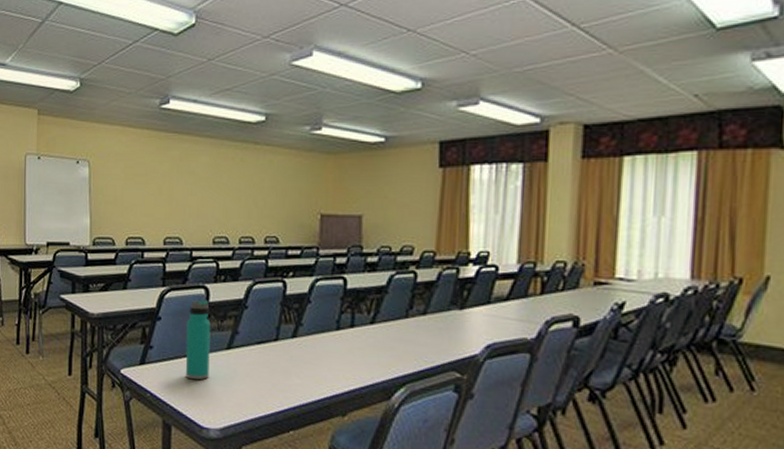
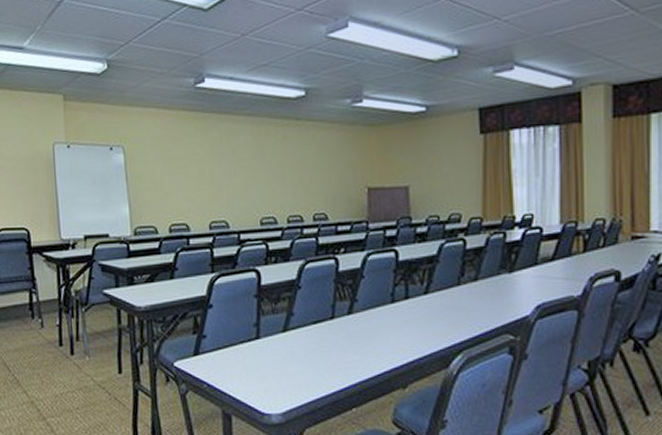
water bottle: present [185,299,211,380] -> none [239,283,267,366]

